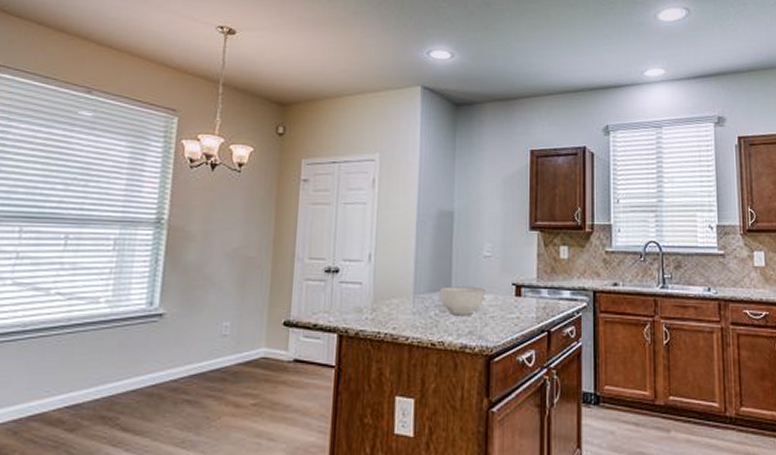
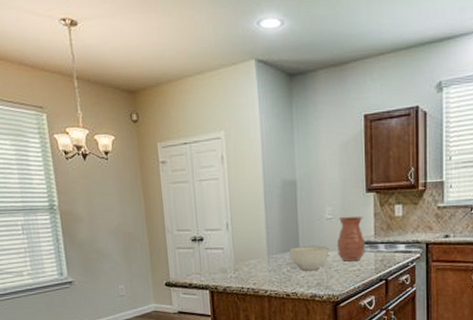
vase: none [494,255,527,307] -> present [336,216,366,262]

